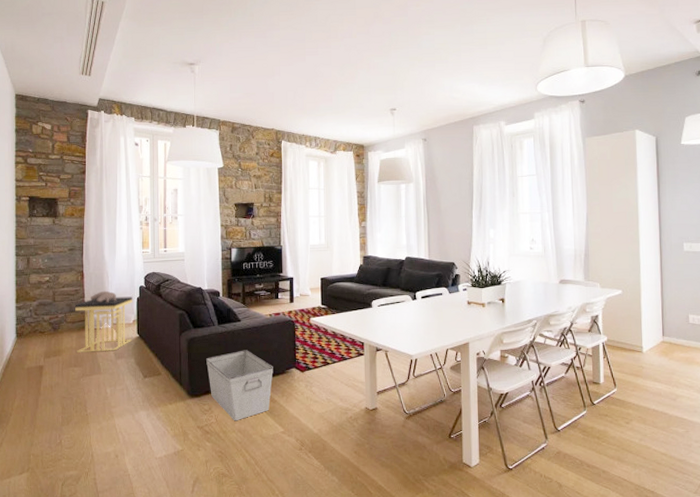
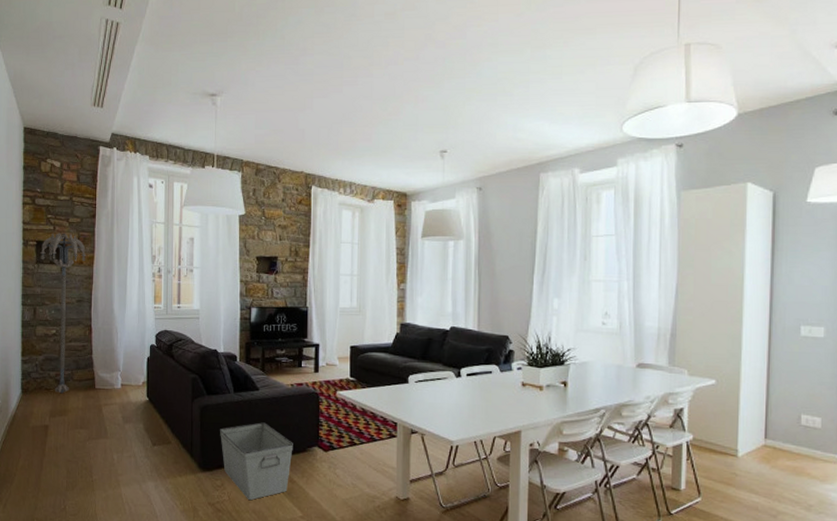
floor lamp: none [33,188,78,336] -> present [40,233,87,394]
side table: present [75,290,133,353] -> none [82,348,143,414]

